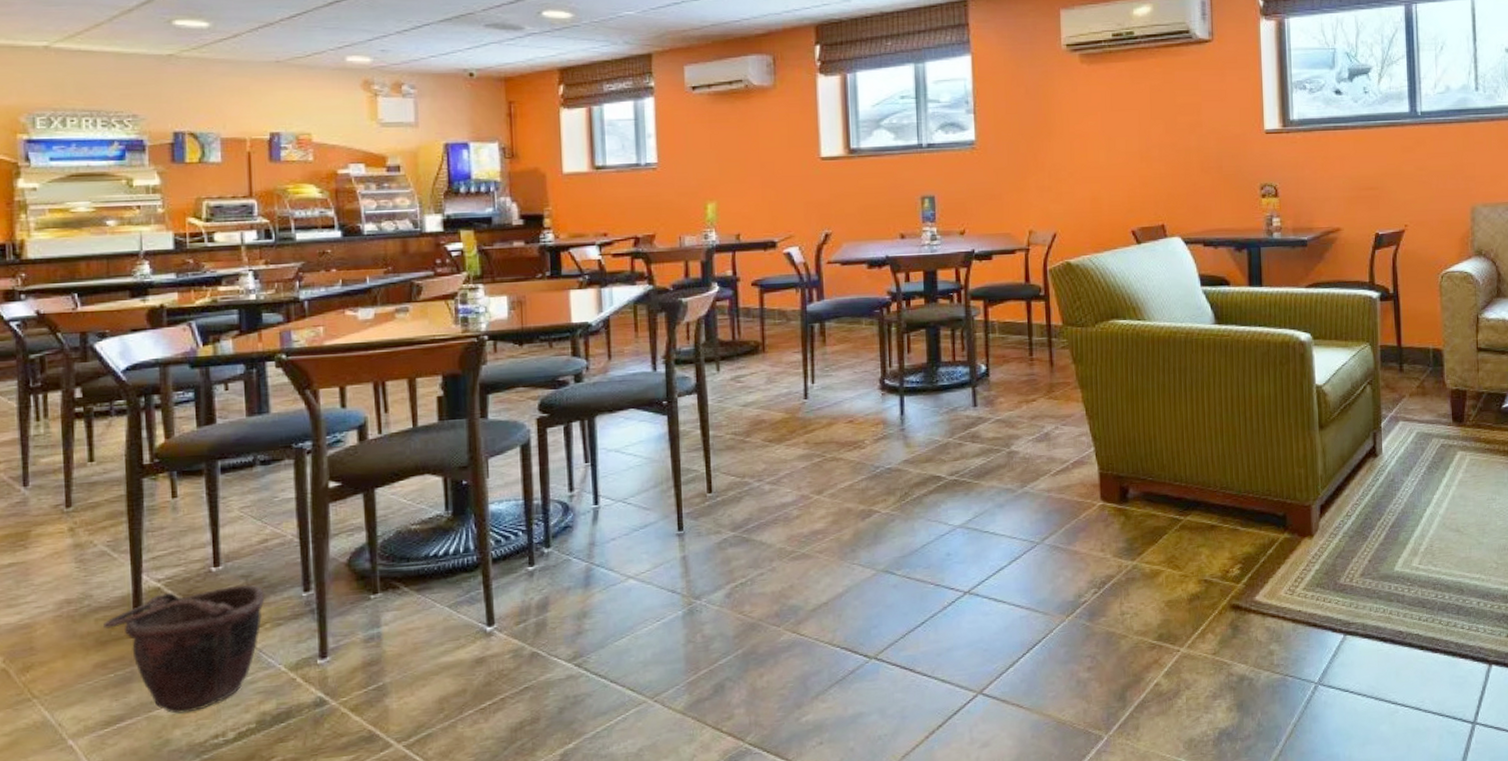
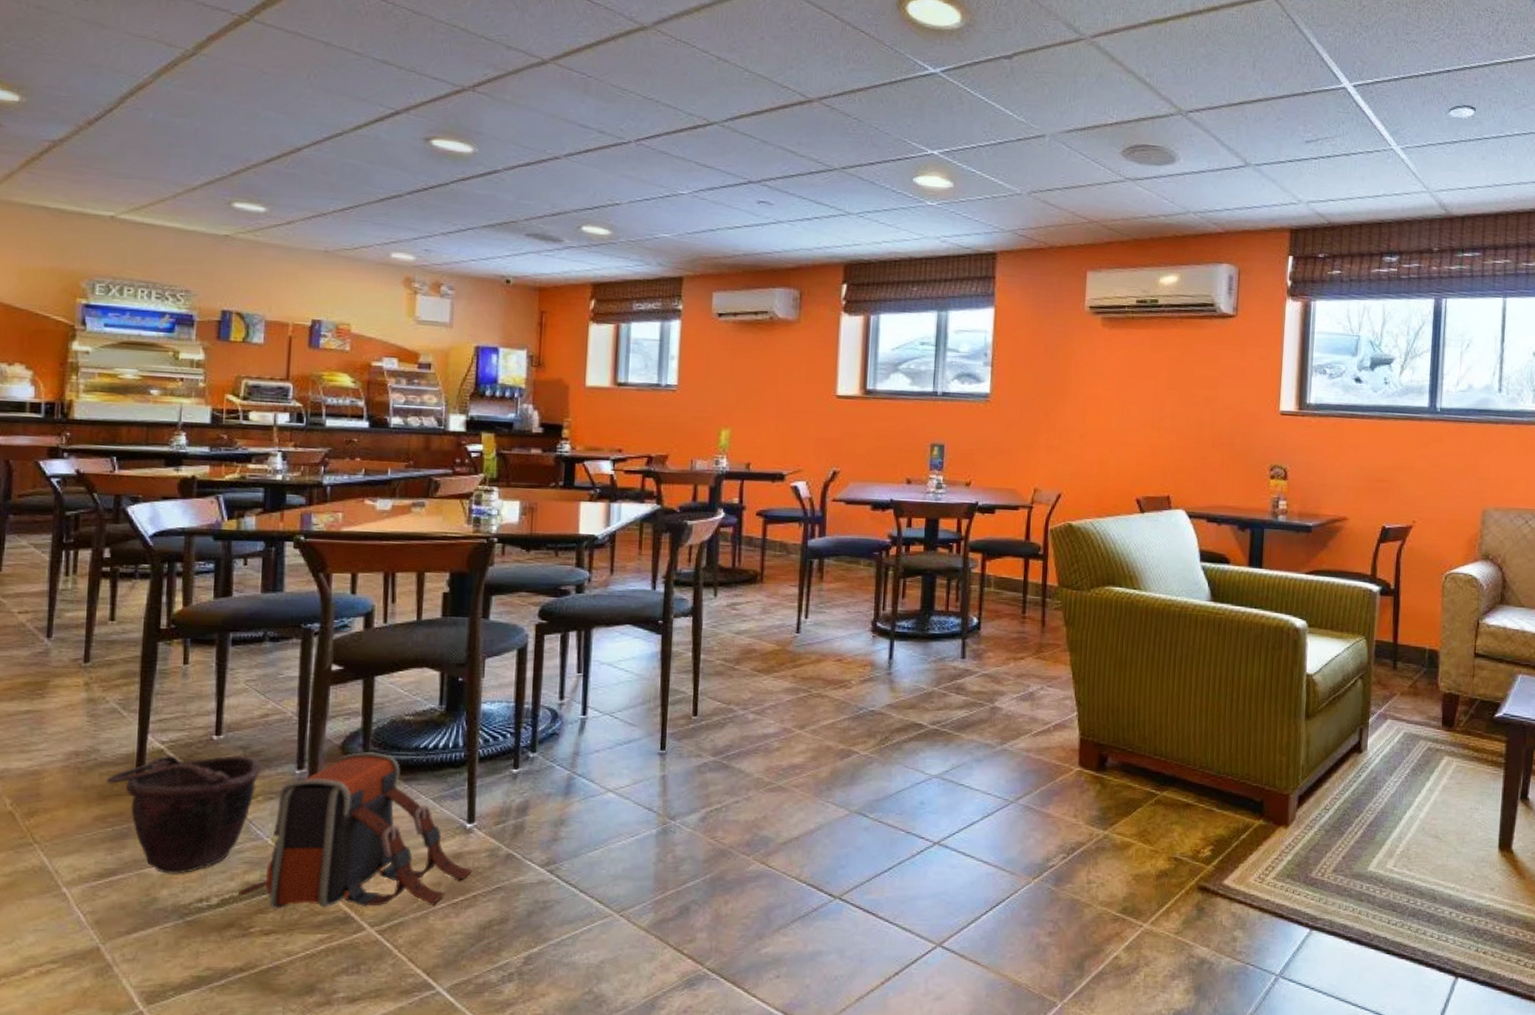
backpack: none [255,566,498,737] -> present [238,752,473,909]

